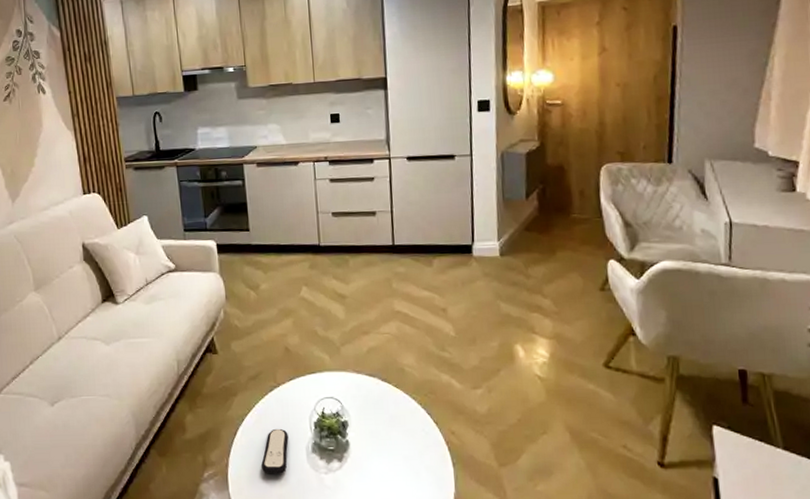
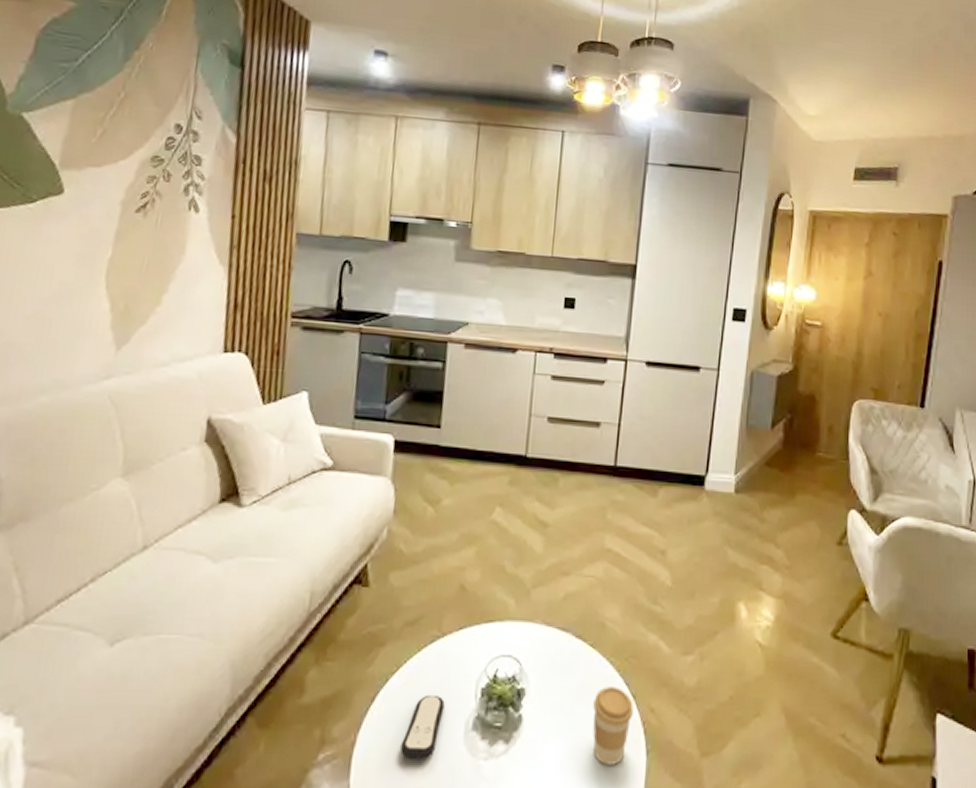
coffee cup: none [404,416,438,475] -> present [593,686,634,765]

